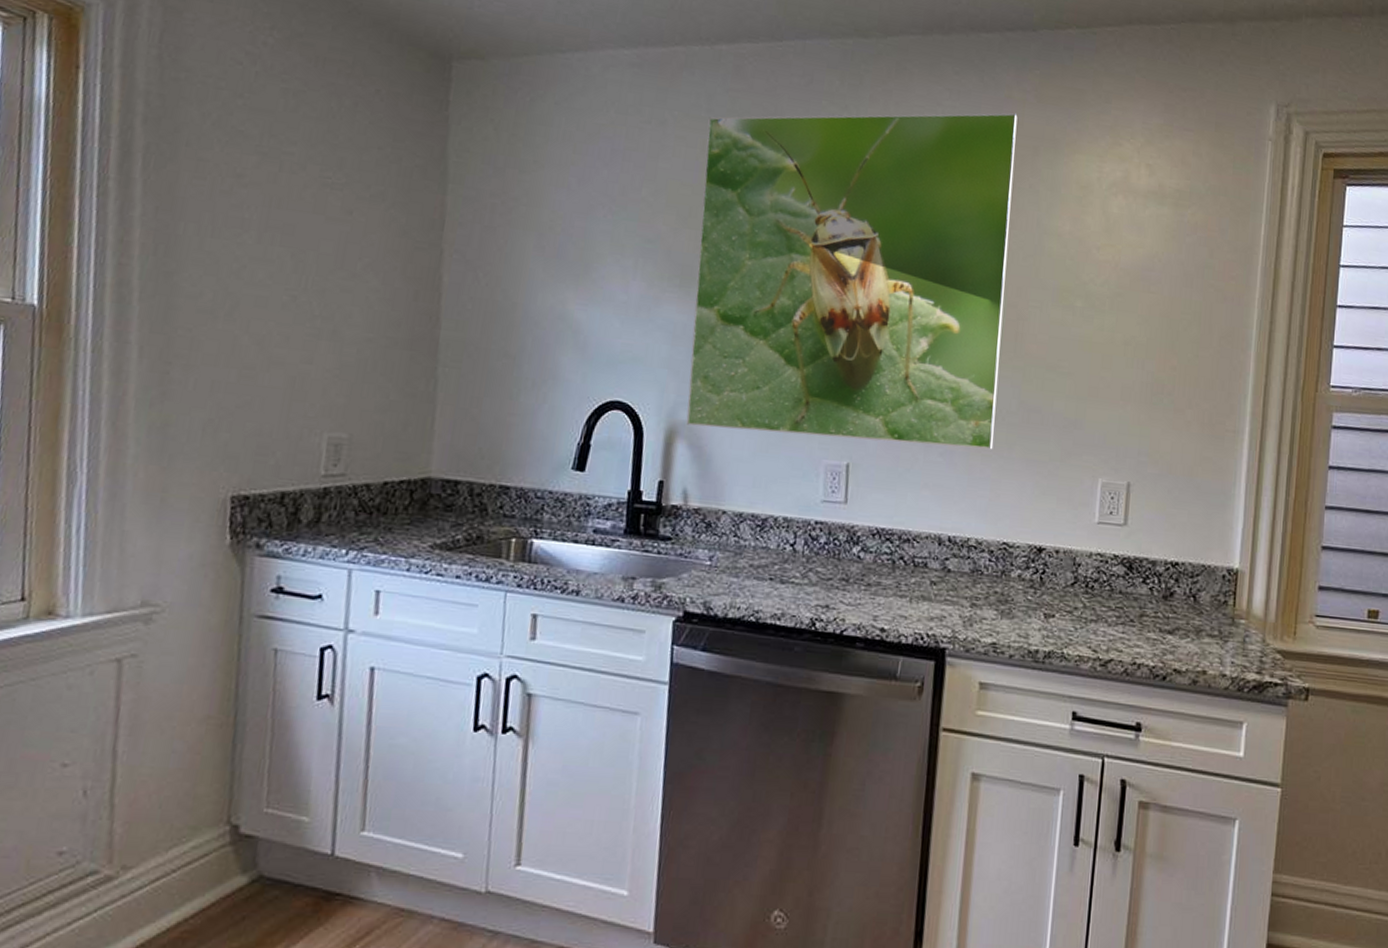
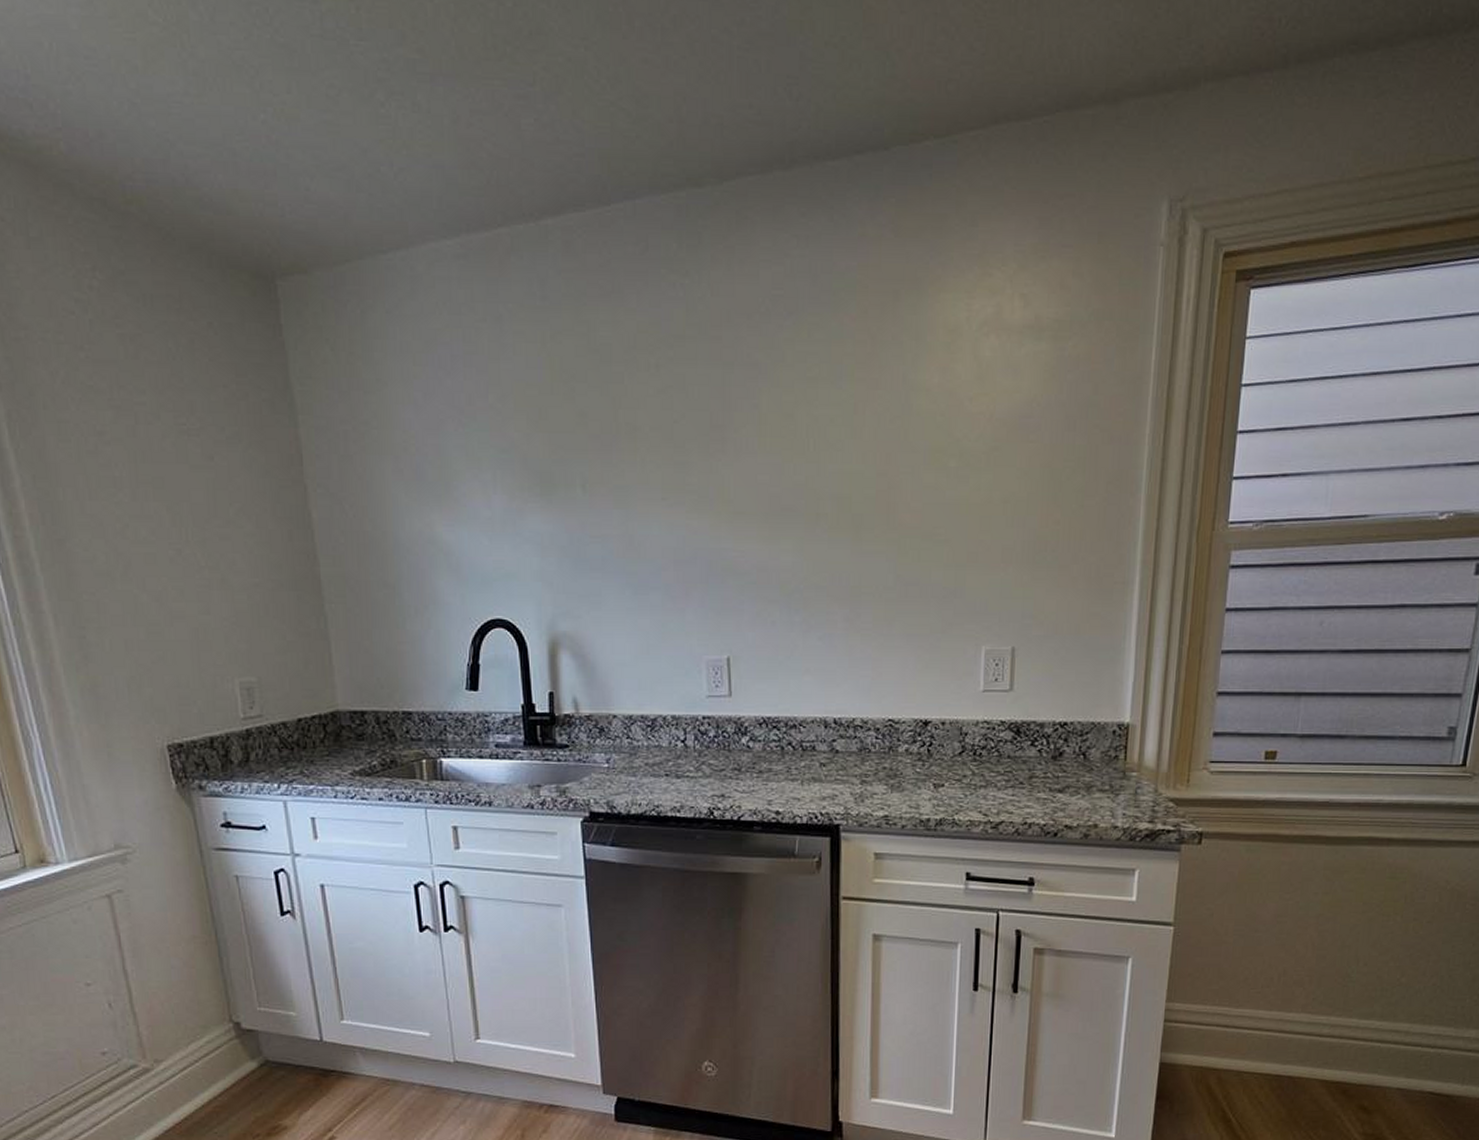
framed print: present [686,112,1018,450] -> none [545,253,874,635]

